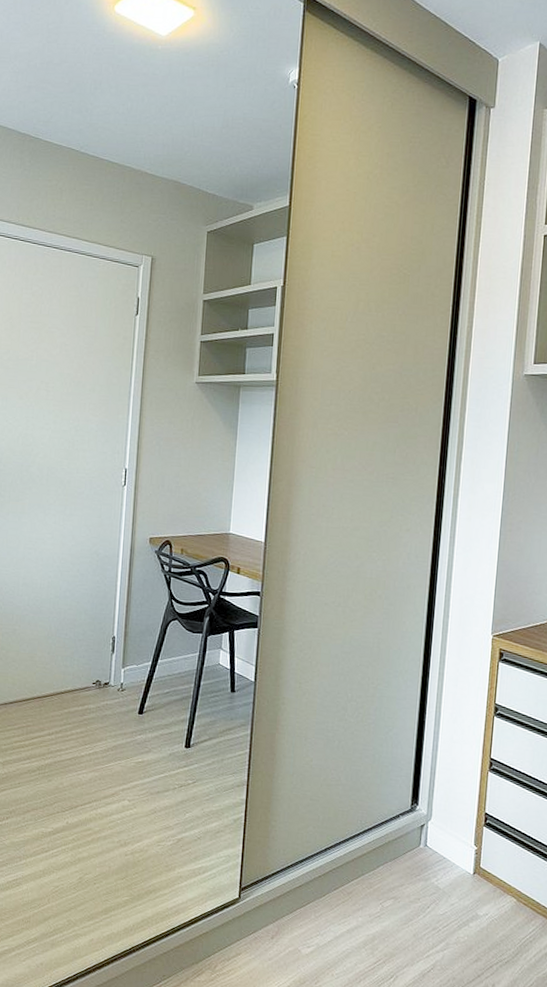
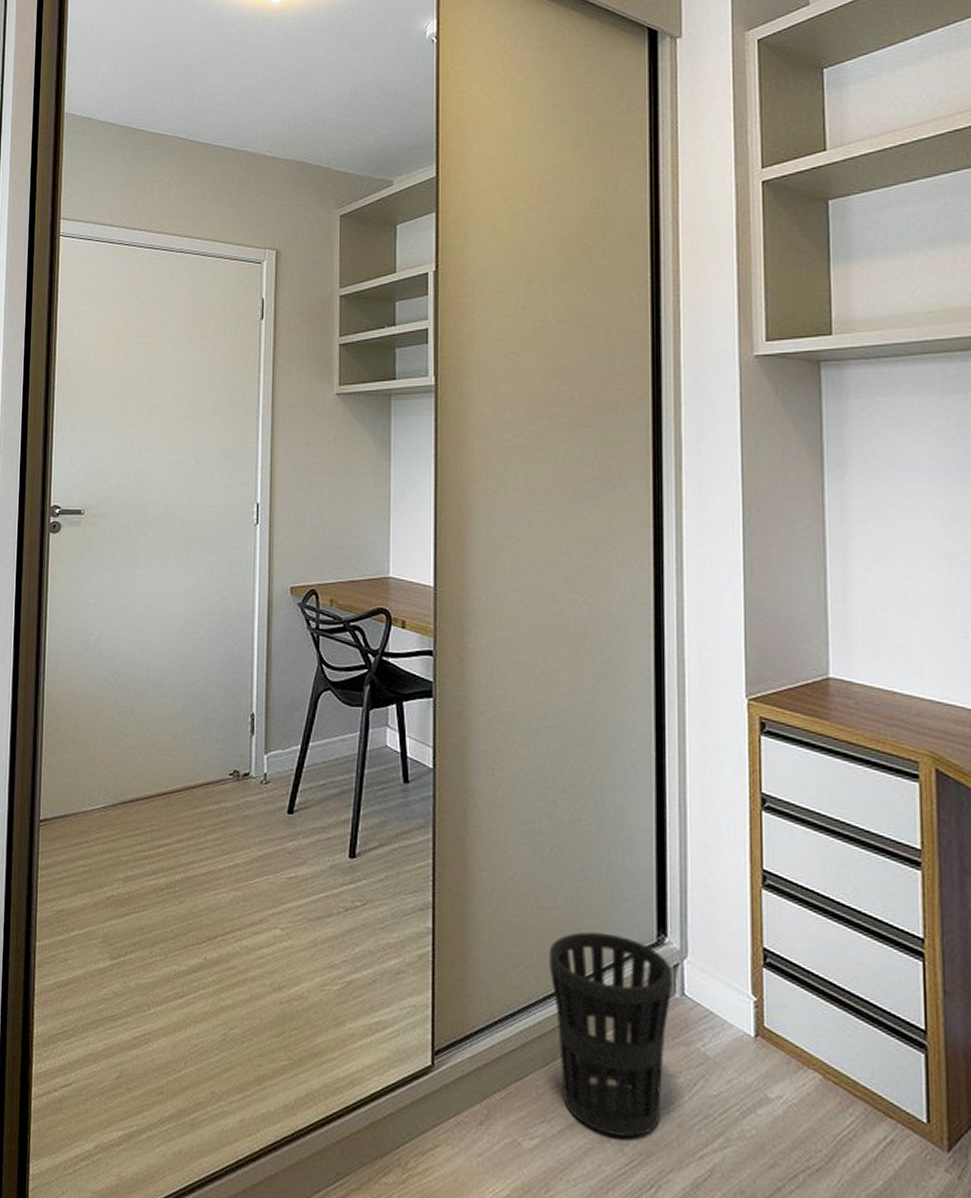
wastebasket: none [331,802,420,945] -> present [549,931,672,1138]

